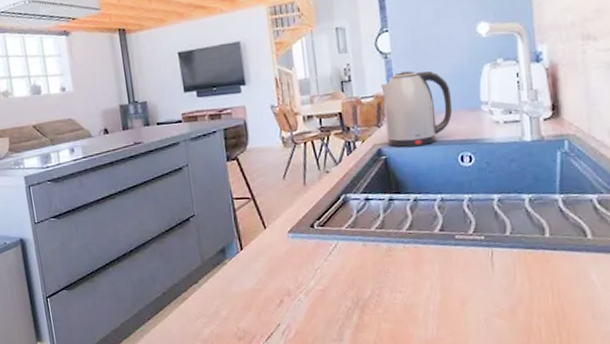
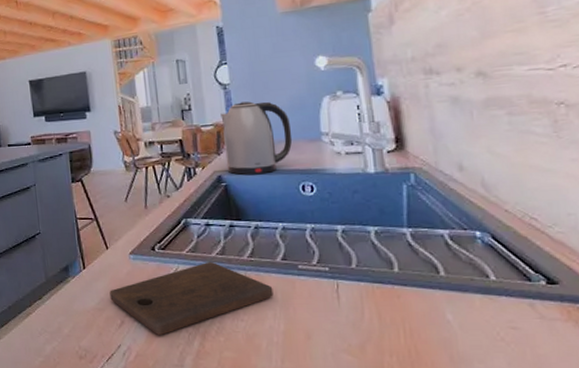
cutting board: none [268,236,431,312] -> present [109,261,274,336]

